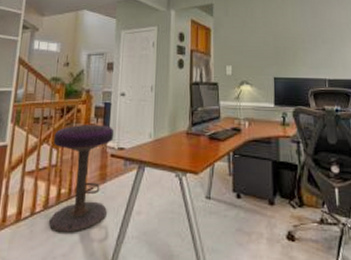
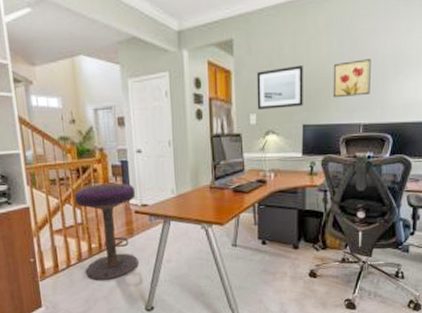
wall art: none [232,27,273,63] -> present [256,65,303,111]
wall art: none [298,25,332,56] -> present [332,59,371,98]

